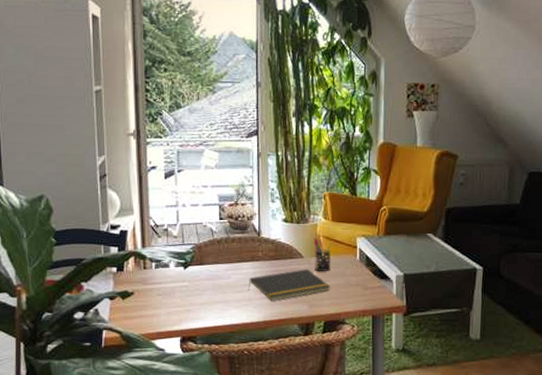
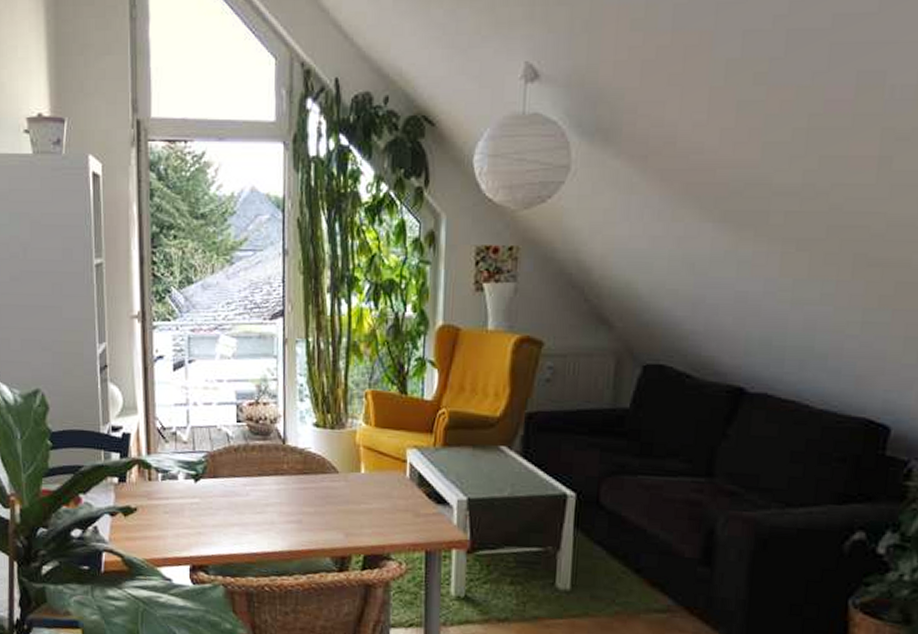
notepad: present [248,269,331,301] -> none [270,487,373,527]
pen holder: present [313,237,333,271] -> none [351,447,376,491]

